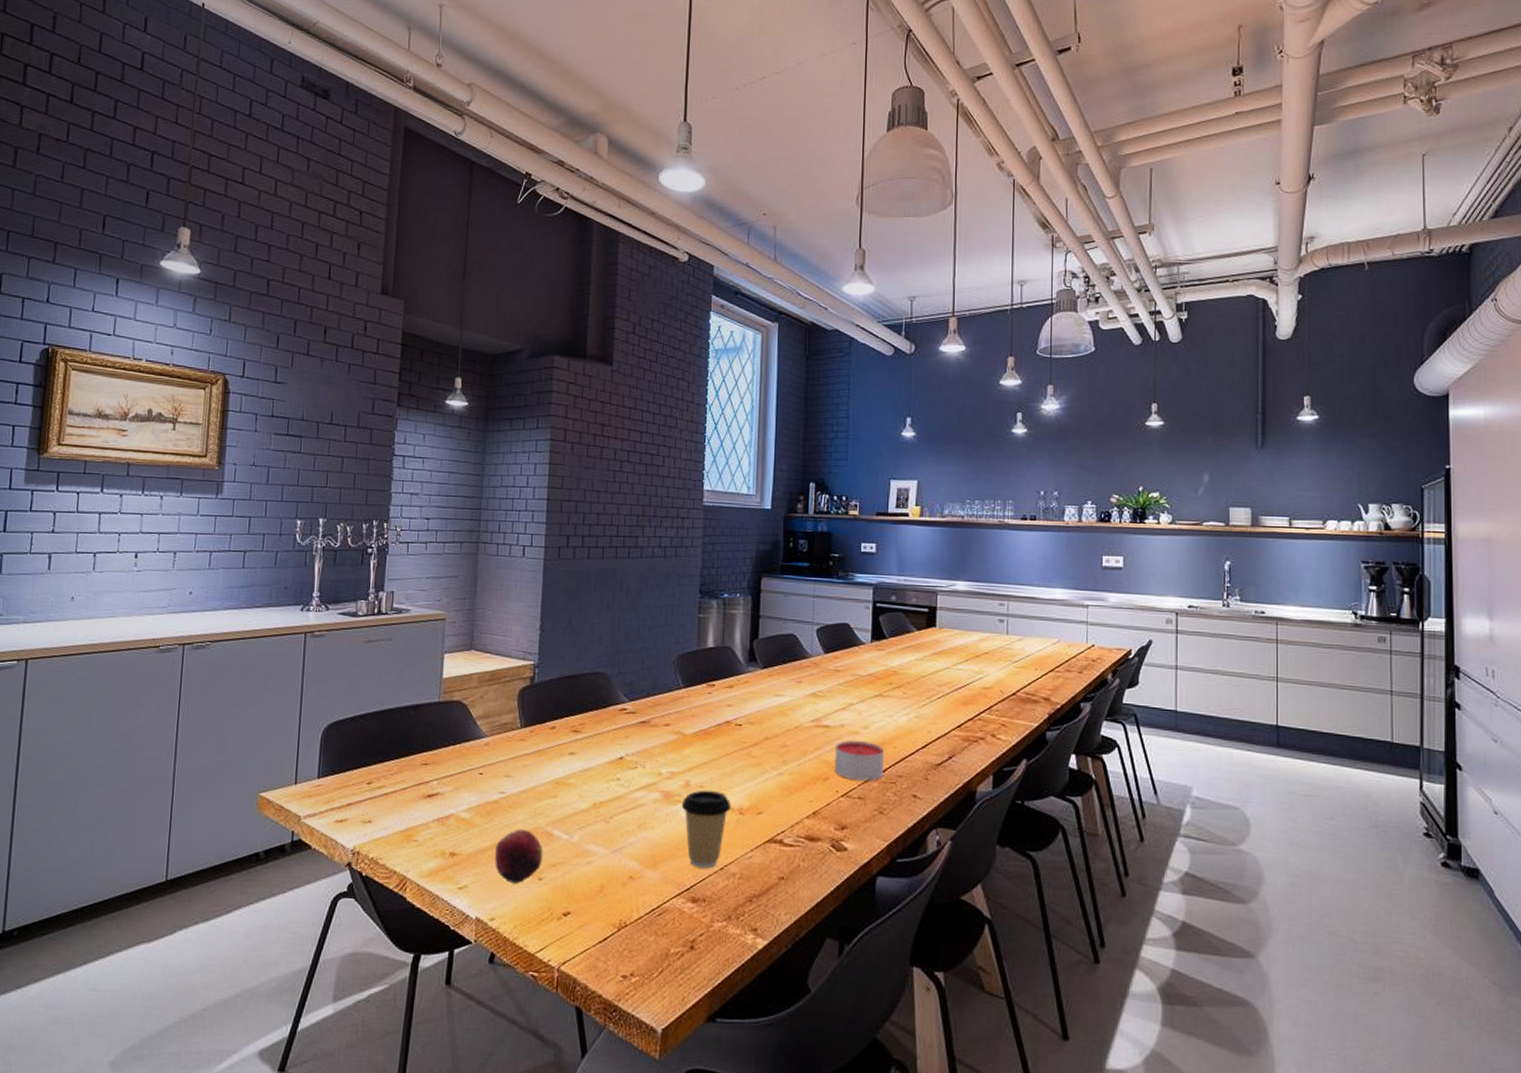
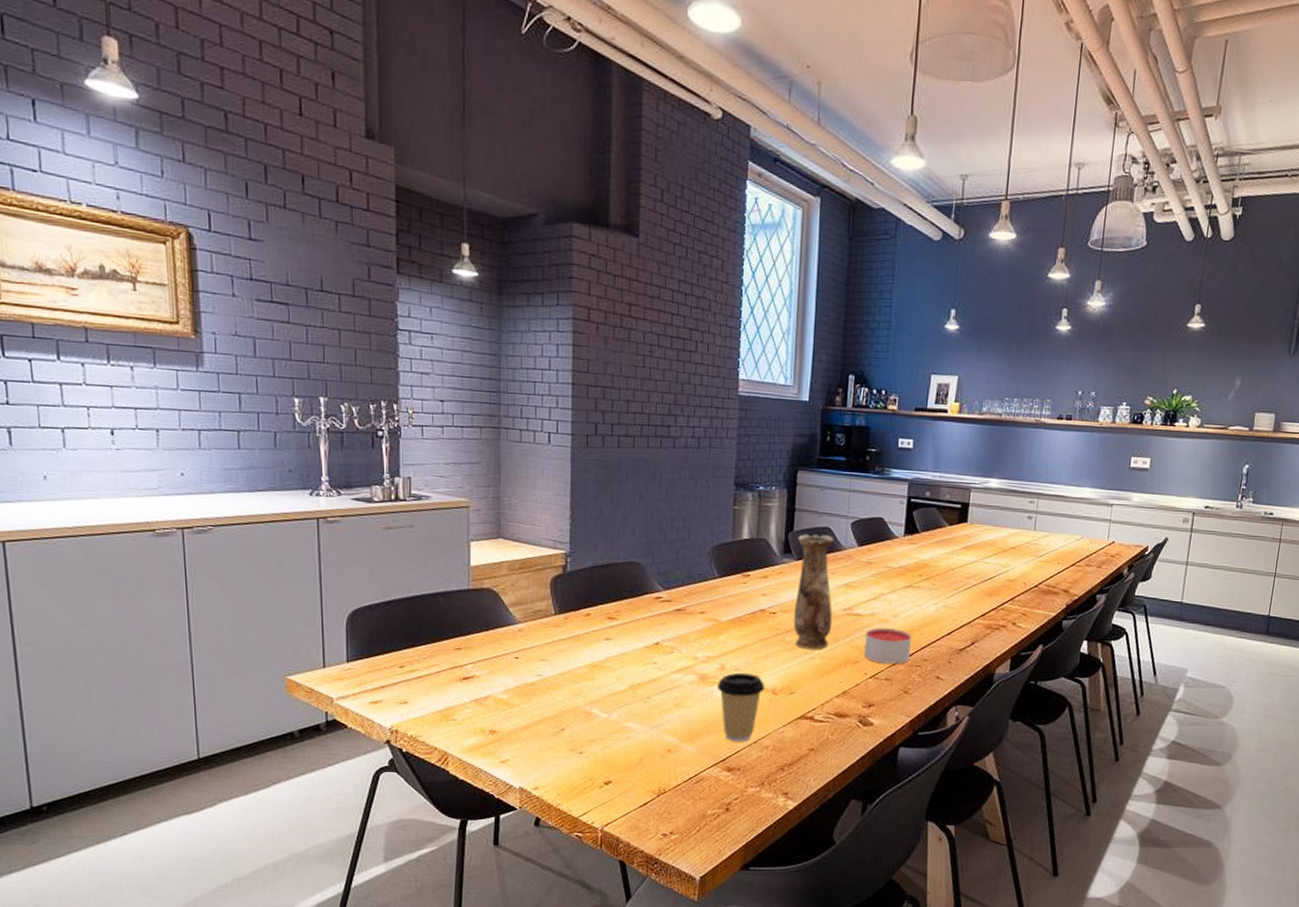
fruit: present [495,829,543,885] -> none [535,709,583,758]
vase: none [759,641,801,764] -> present [793,534,834,649]

